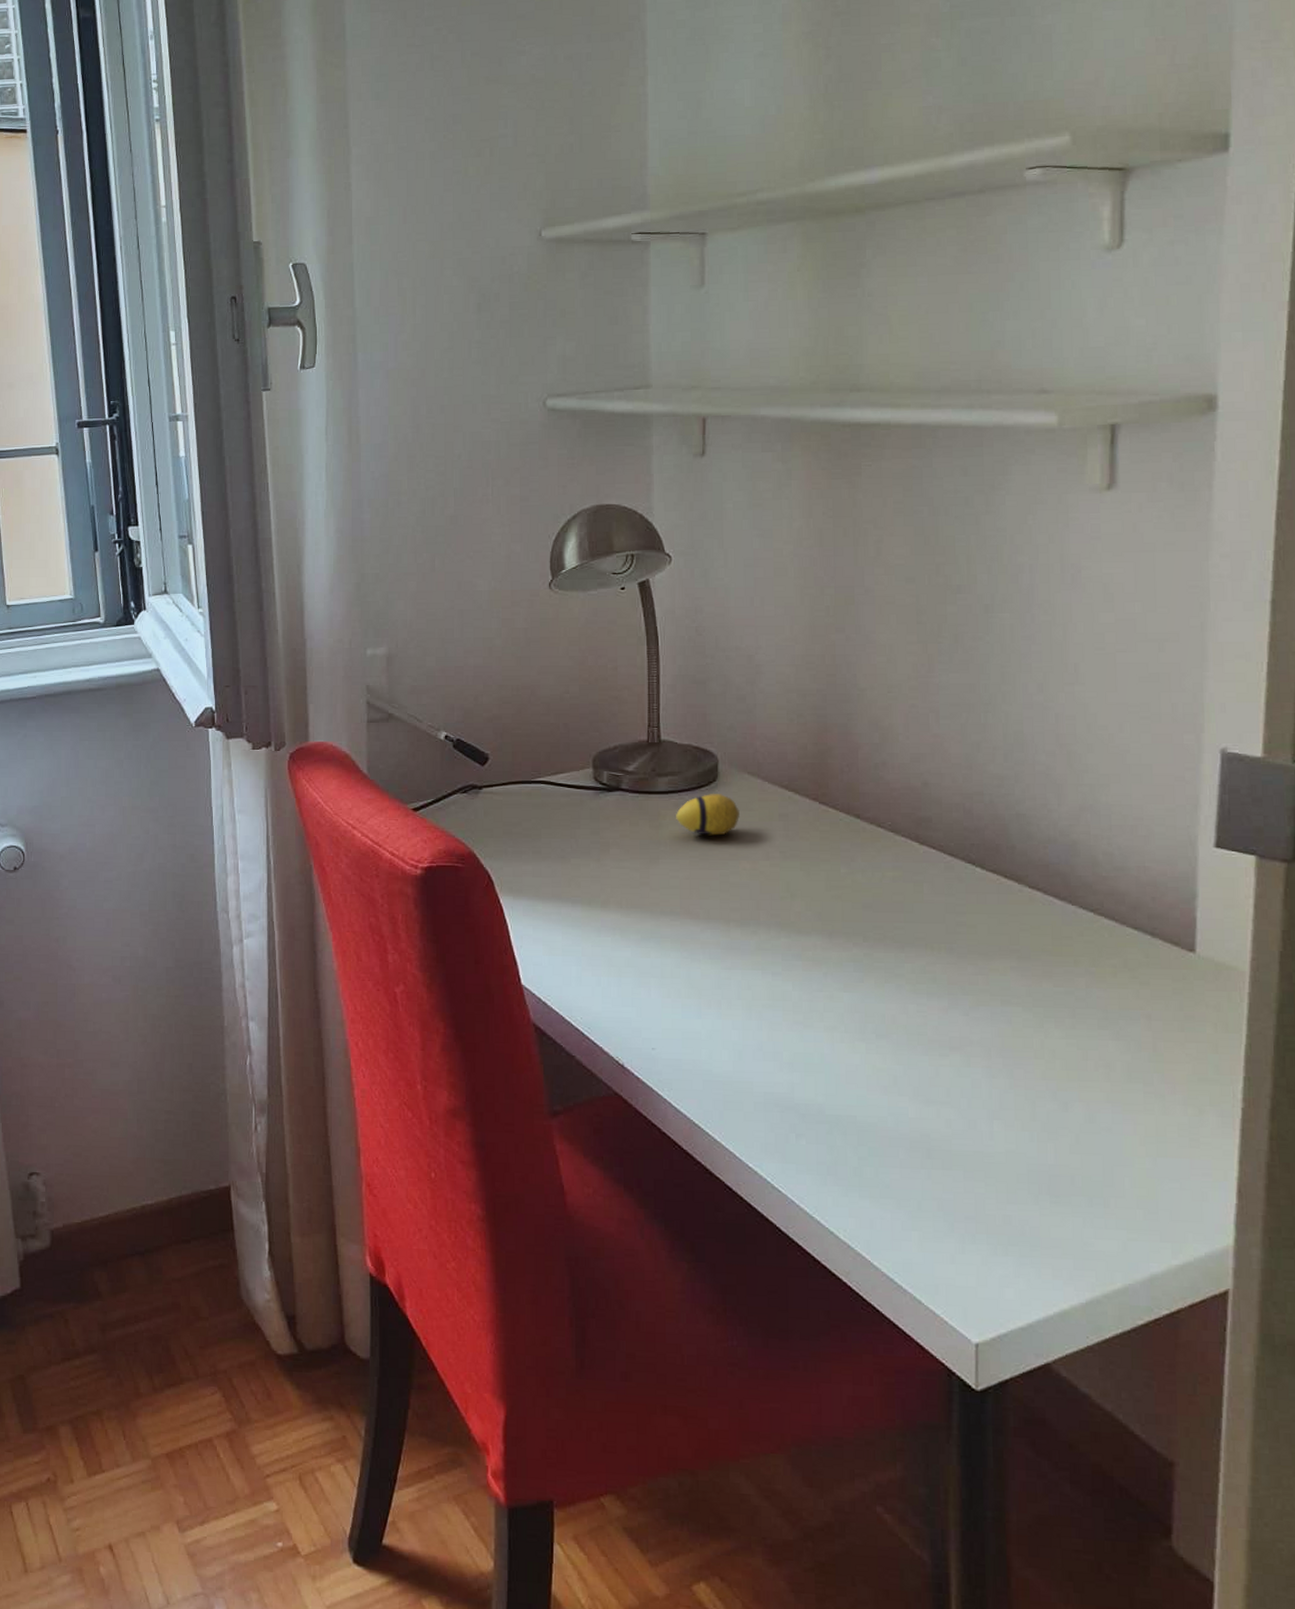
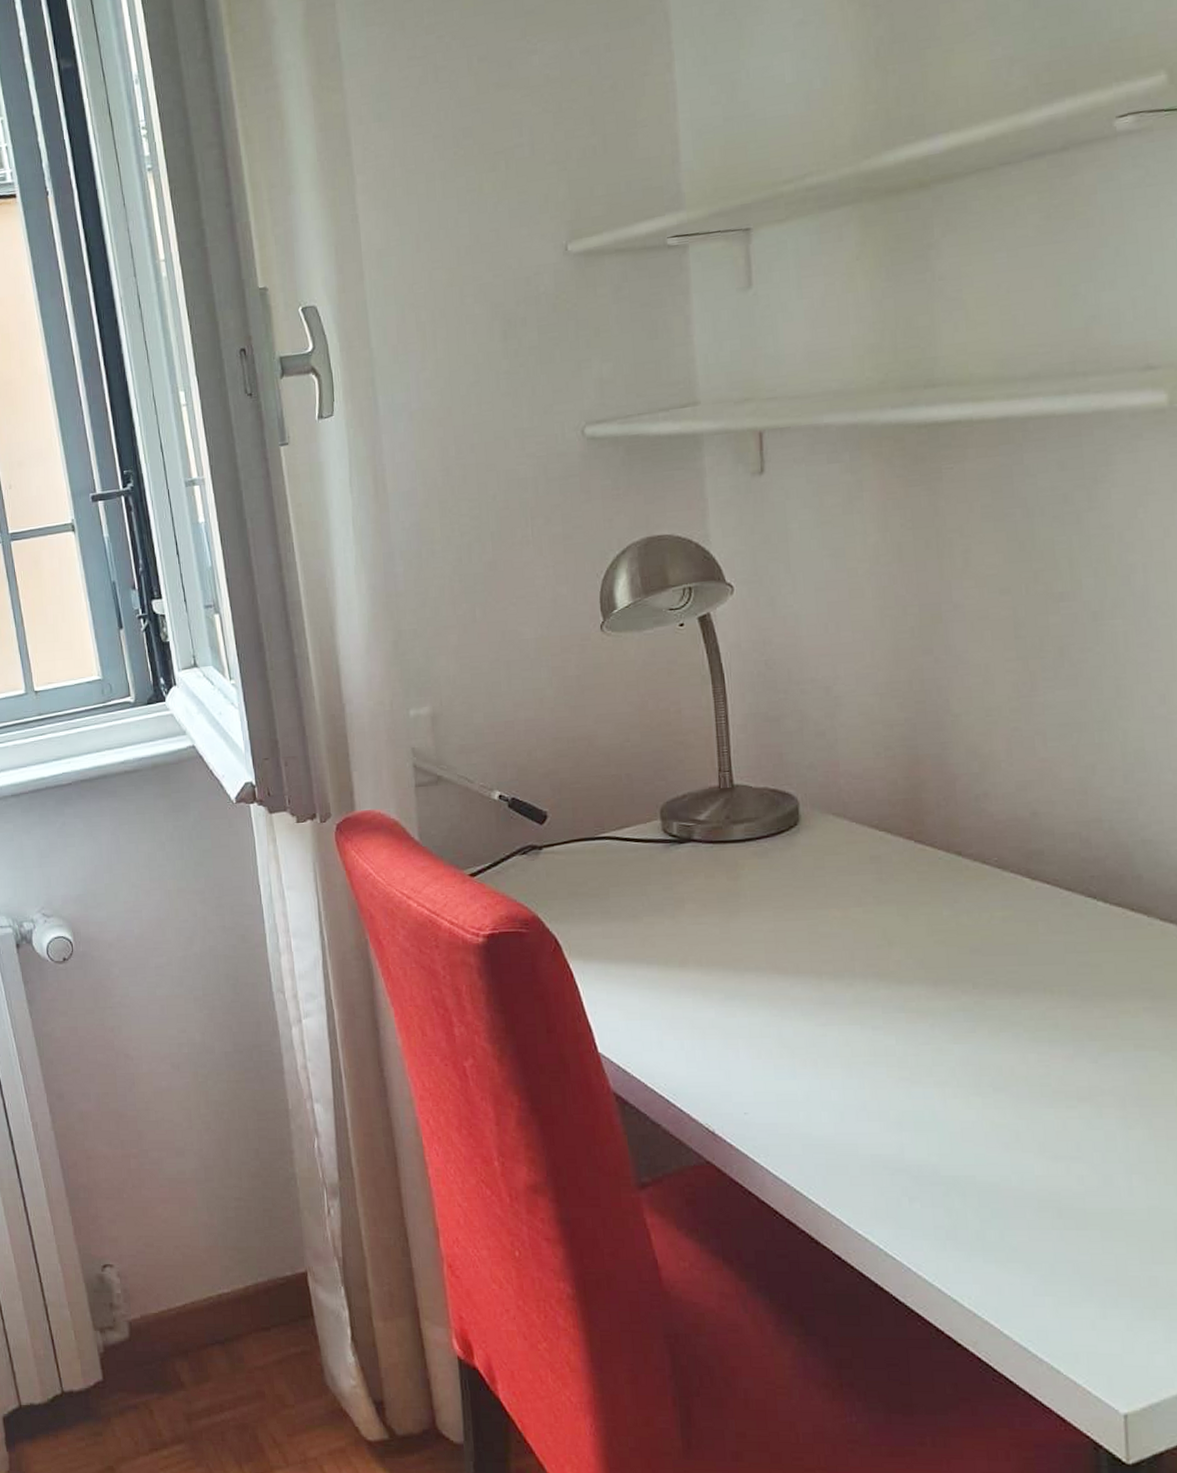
decorative egg: present [676,794,740,836] -> none [755,838,826,884]

